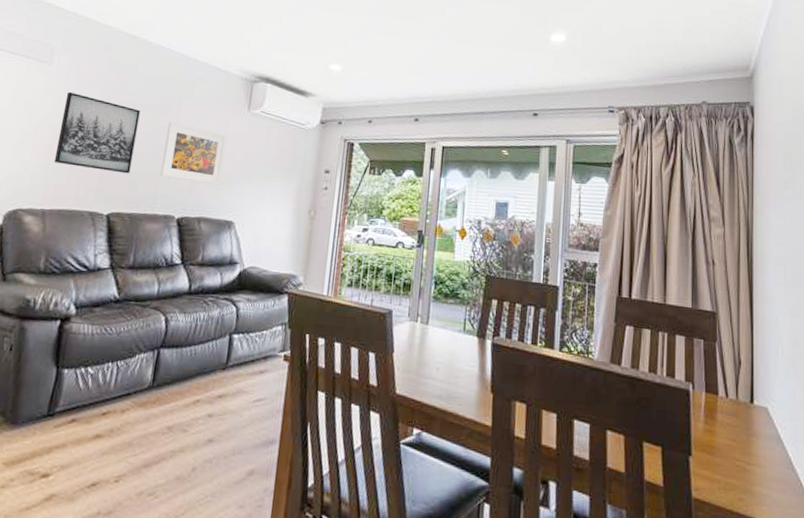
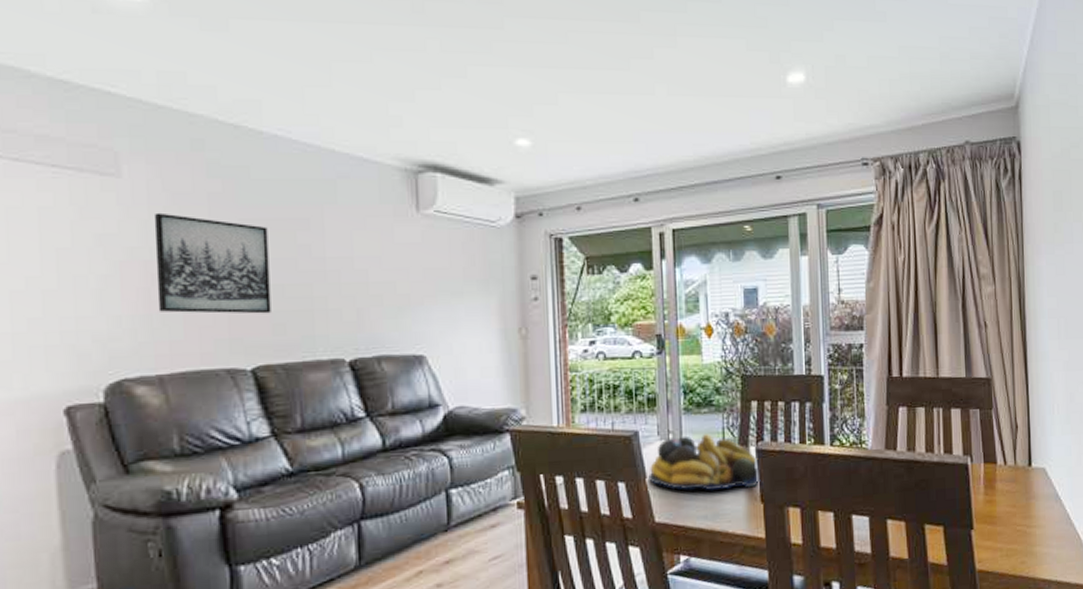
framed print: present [160,121,227,185] -> none [311,237,398,313]
fruit bowl: none [395,319,493,377] -> present [649,433,761,491]

